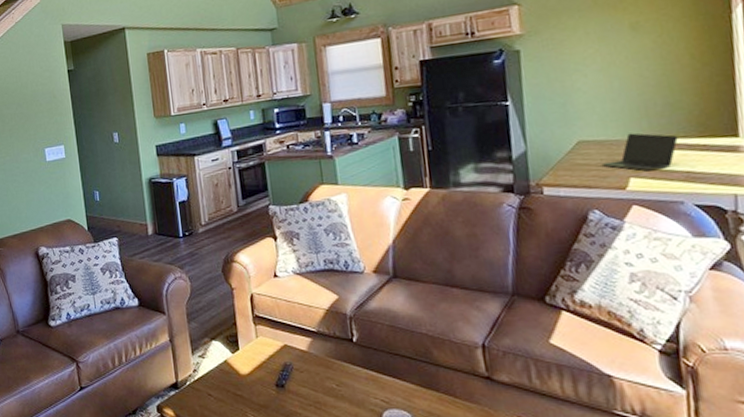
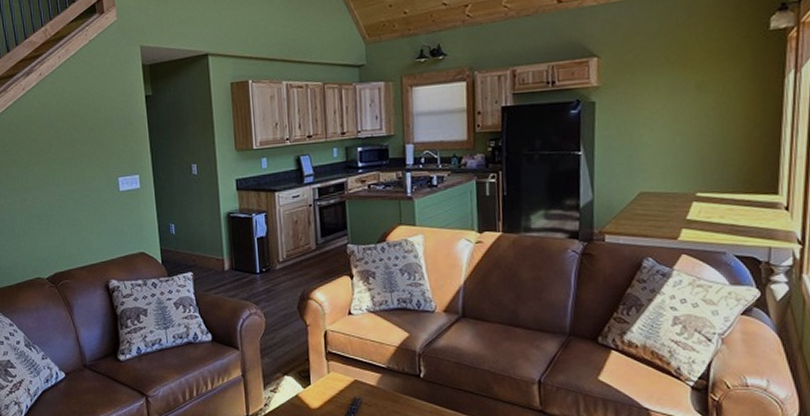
laptop: present [601,133,678,172] -> none [658,187,727,223]

